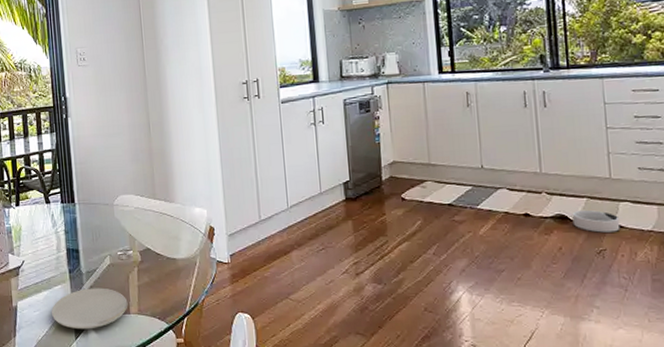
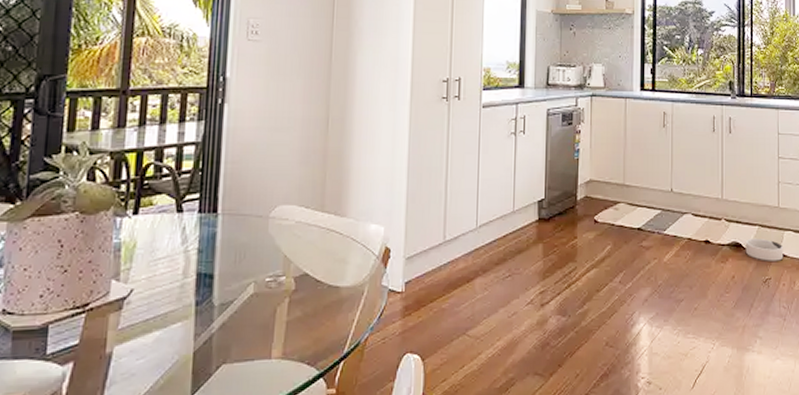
plate: present [52,287,128,330] -> none [162,325,270,383]

